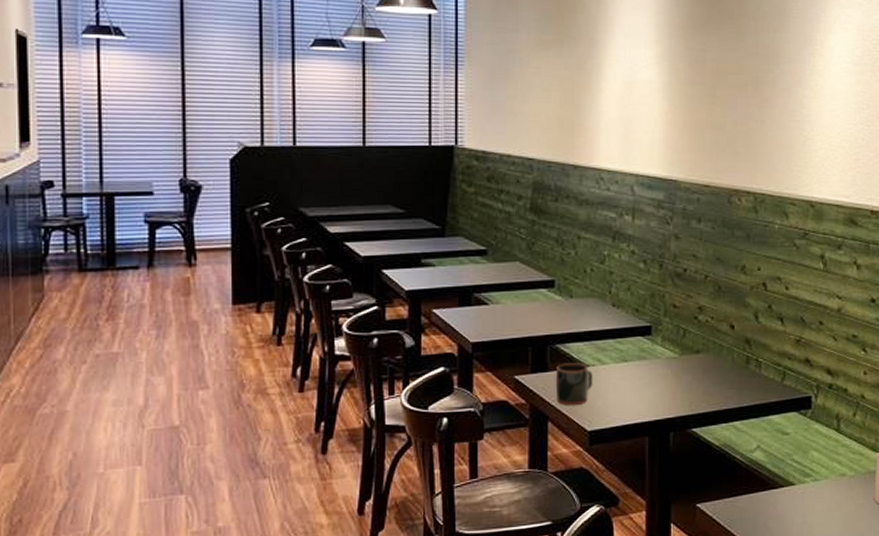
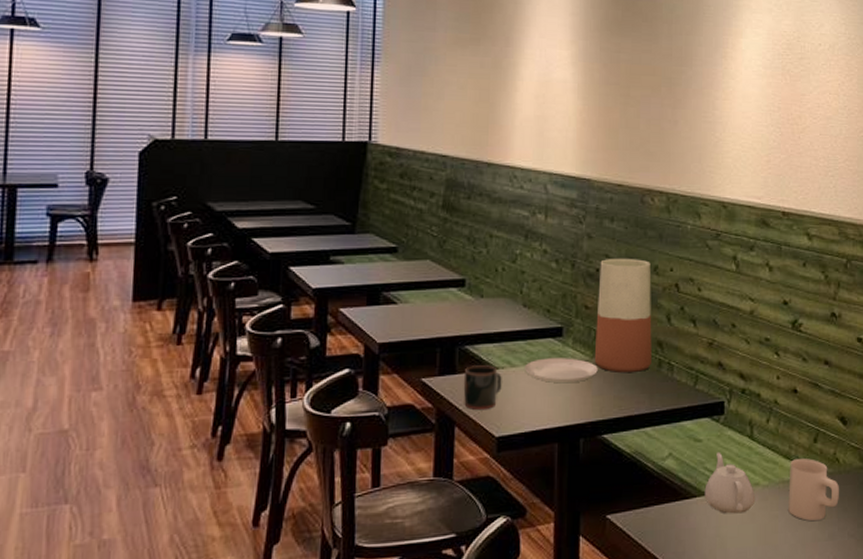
plate: none [615,355,687,380] -> present [525,358,598,384]
vase: none [683,257,740,370] -> present [594,258,652,373]
teapot: none [792,444,842,503] -> present [704,452,756,514]

